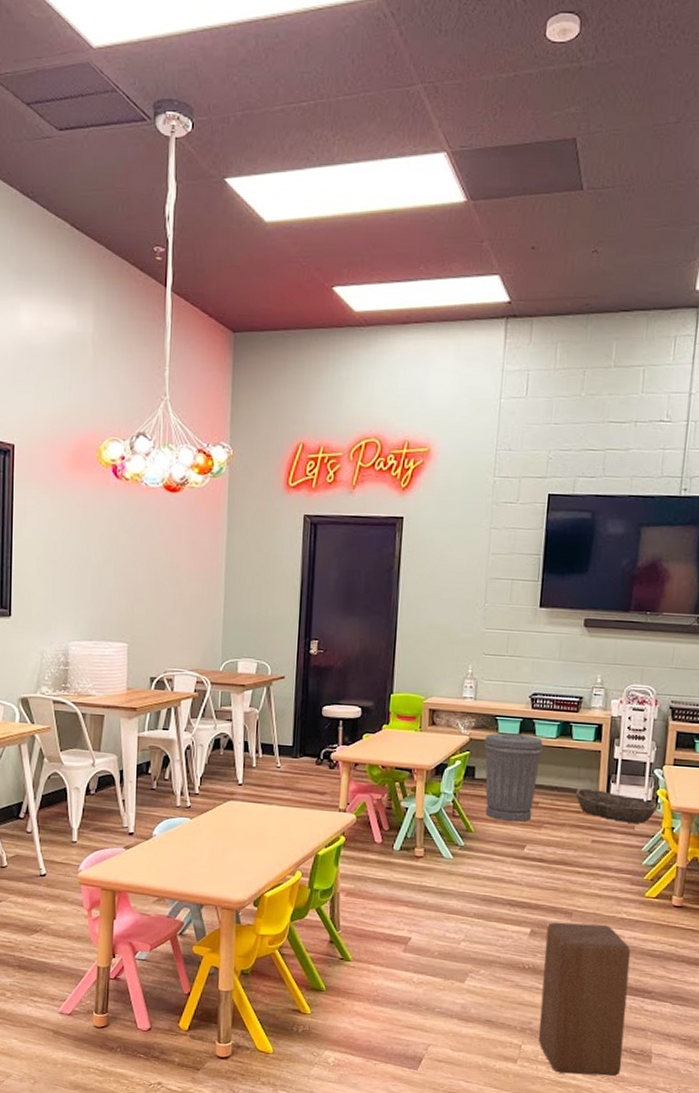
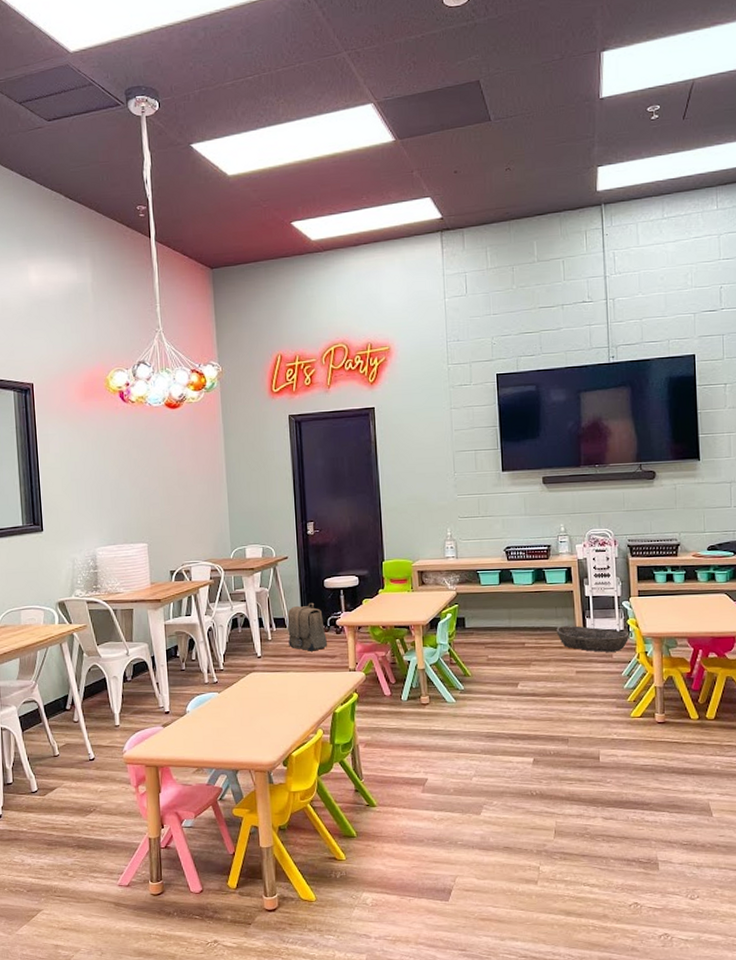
backpack: none [275,730,319,785] -> present [287,602,328,651]
trash can: present [484,732,543,822] -> none [469,583,522,663]
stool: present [538,922,631,1076] -> none [547,746,633,889]

